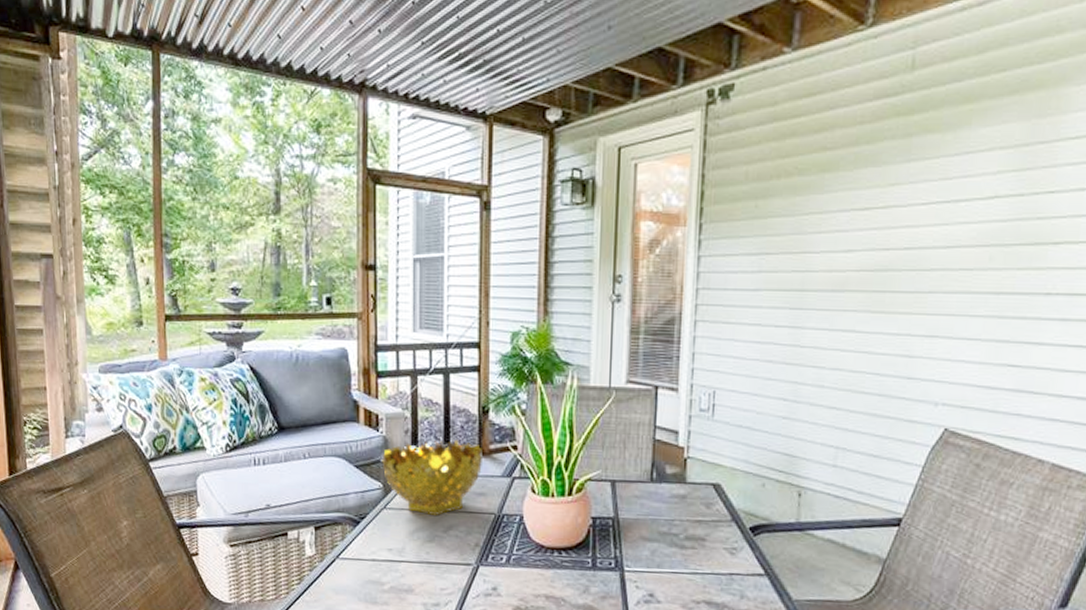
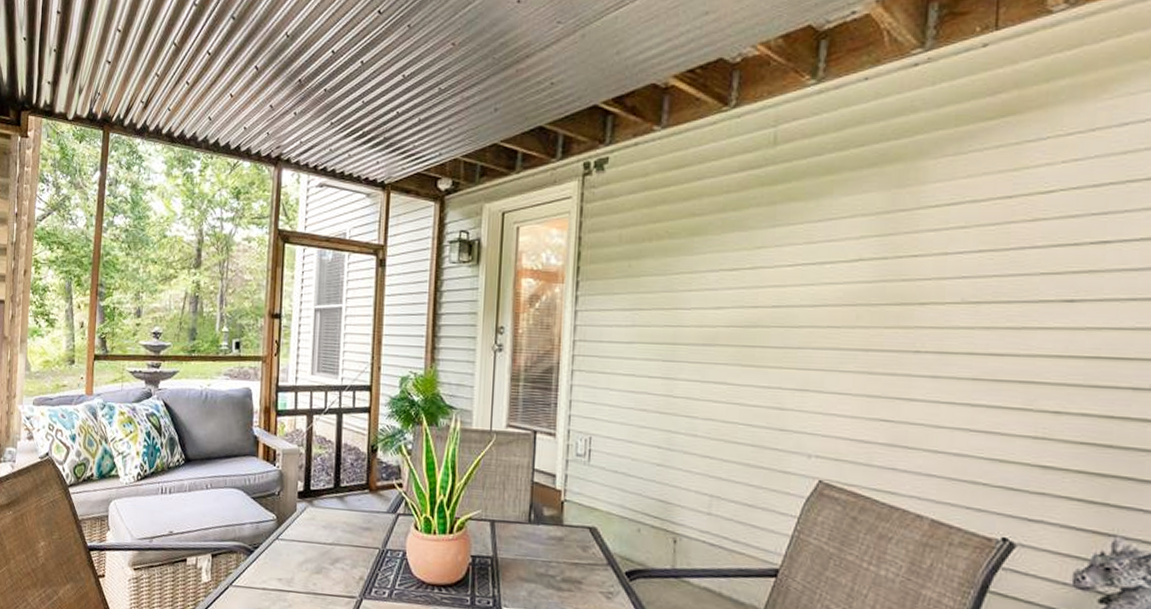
decorative bowl: present [382,439,482,517] -> none [277,475,370,549]

